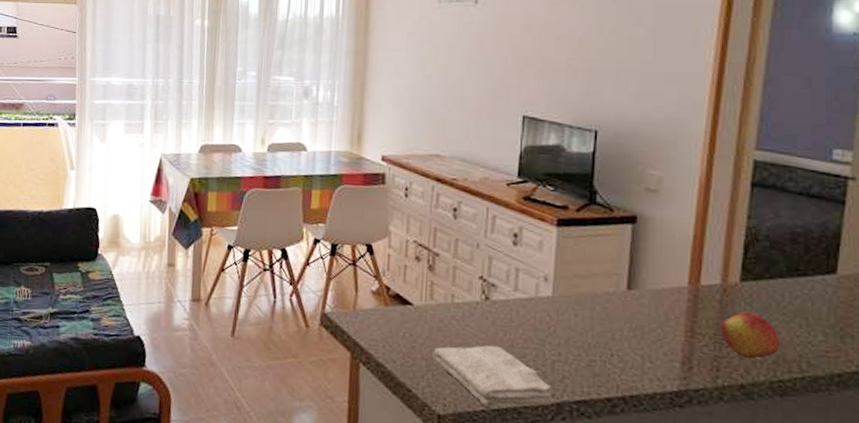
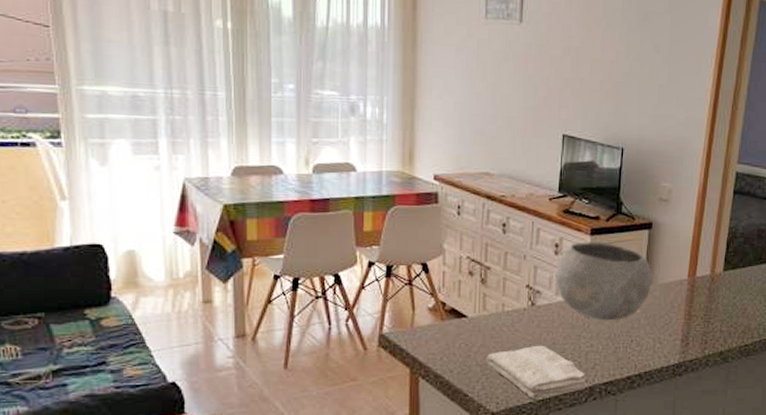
bowl: none [514,233,637,329] -> present [556,242,652,321]
apple: present [721,311,781,359] -> none [709,295,748,332]

